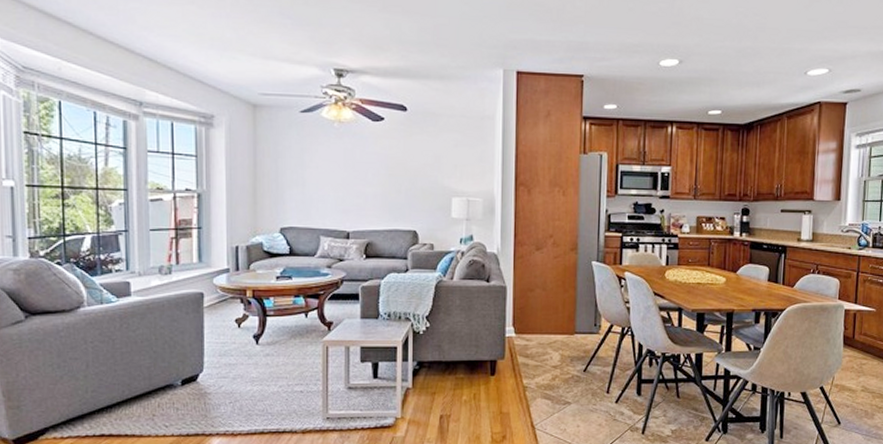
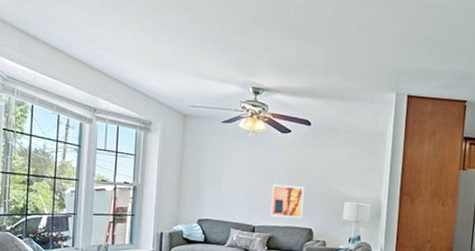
wall art: none [367,181,404,221] -> present [270,184,304,219]

